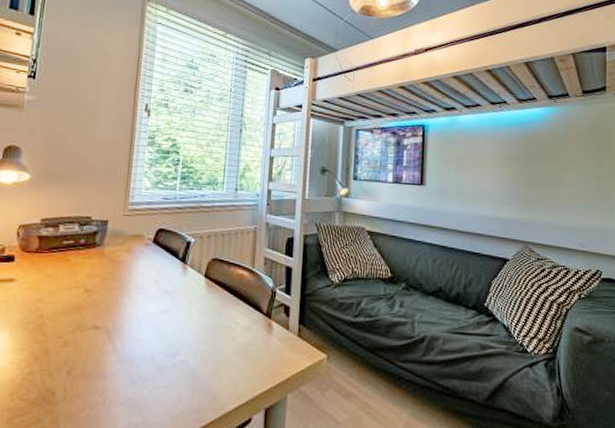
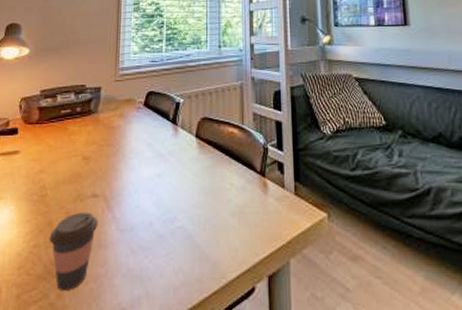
coffee cup: none [44,342,99,416] -> present [49,212,98,290]

